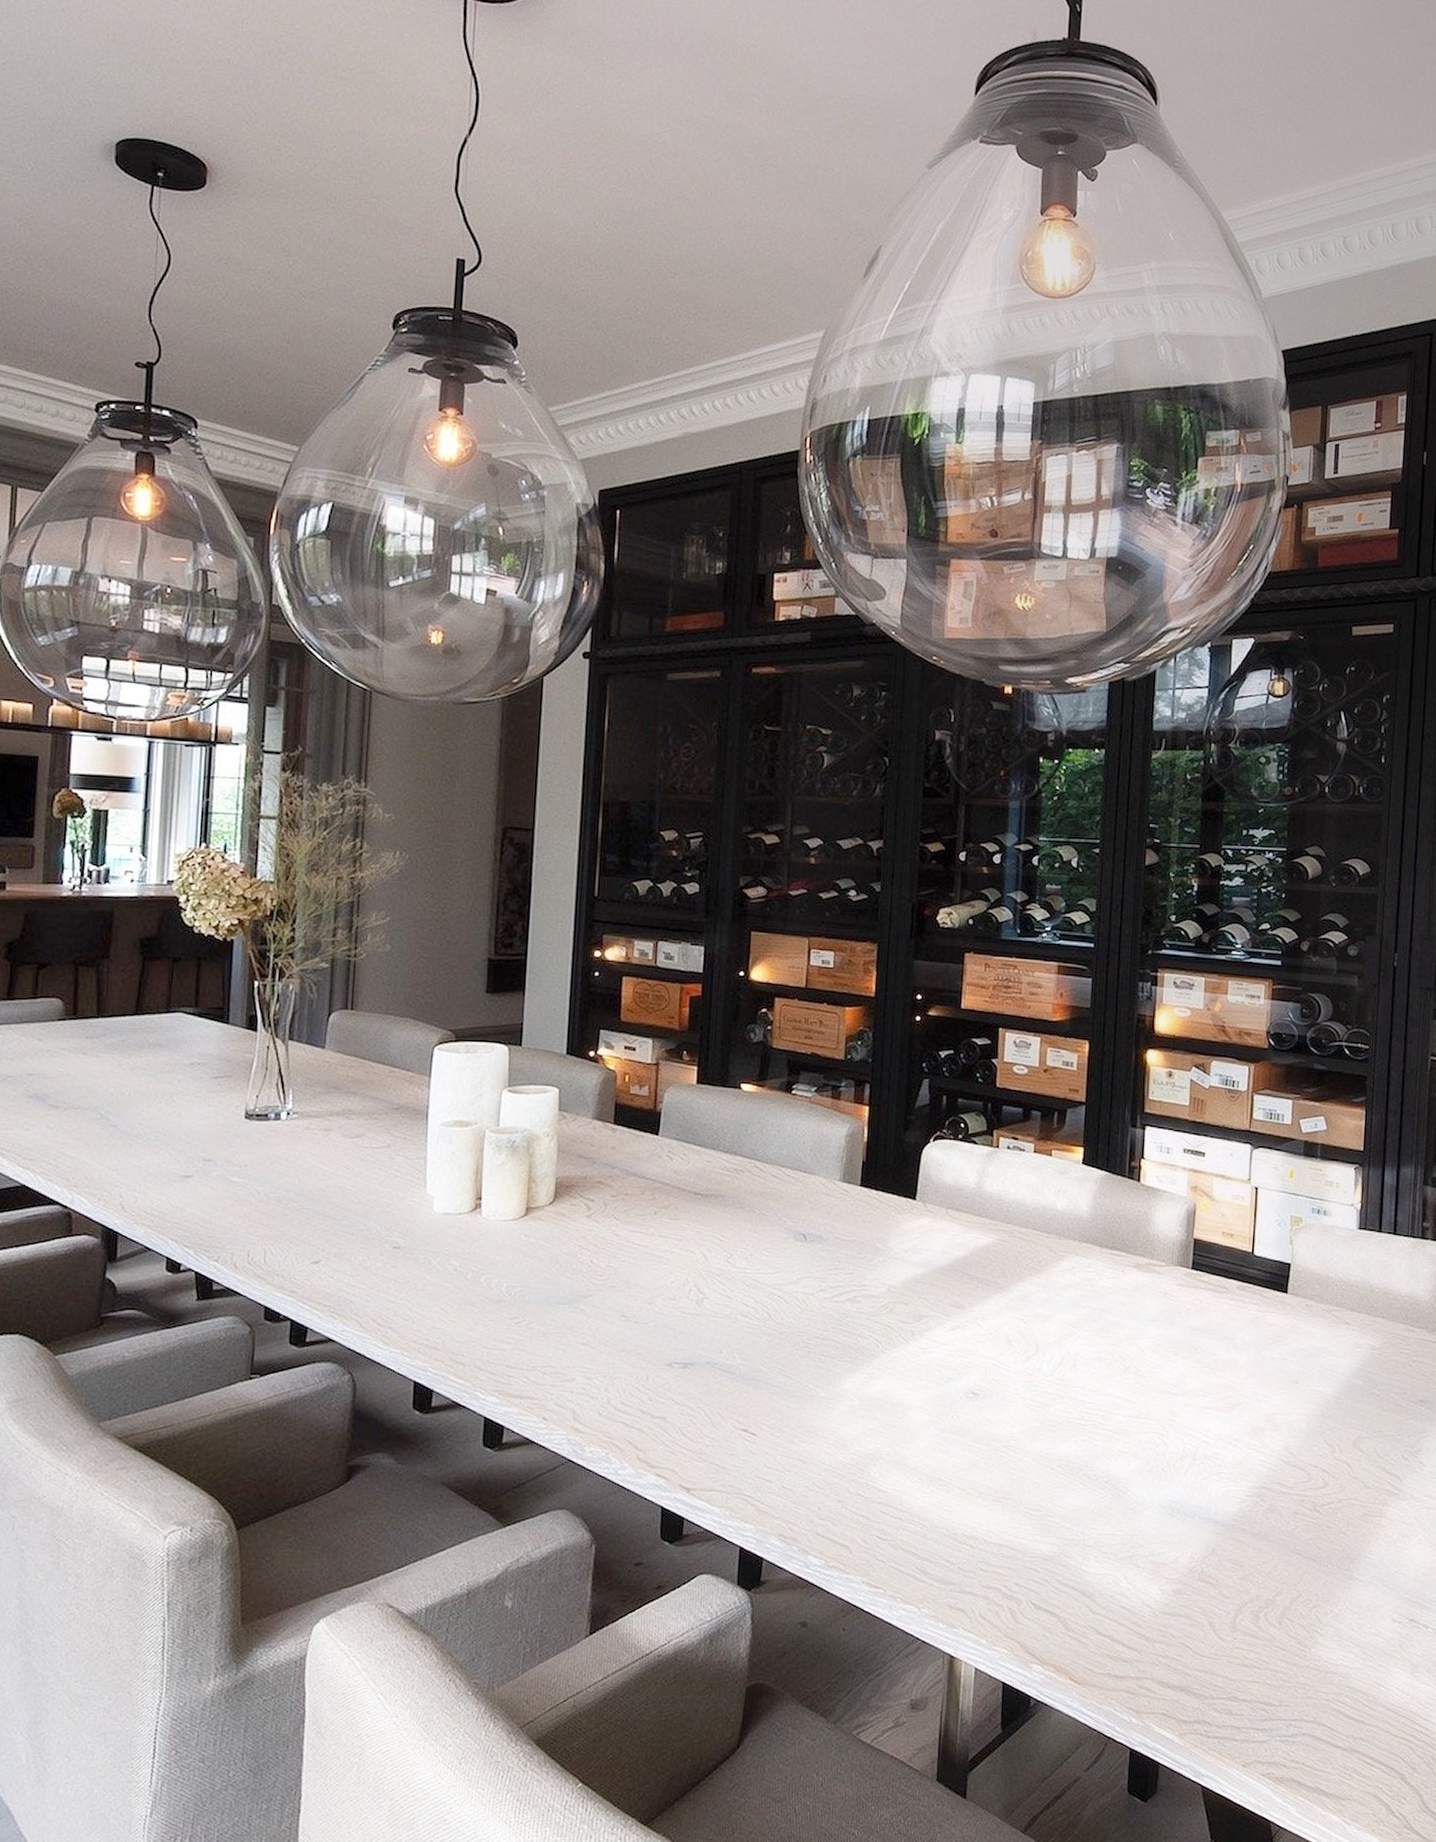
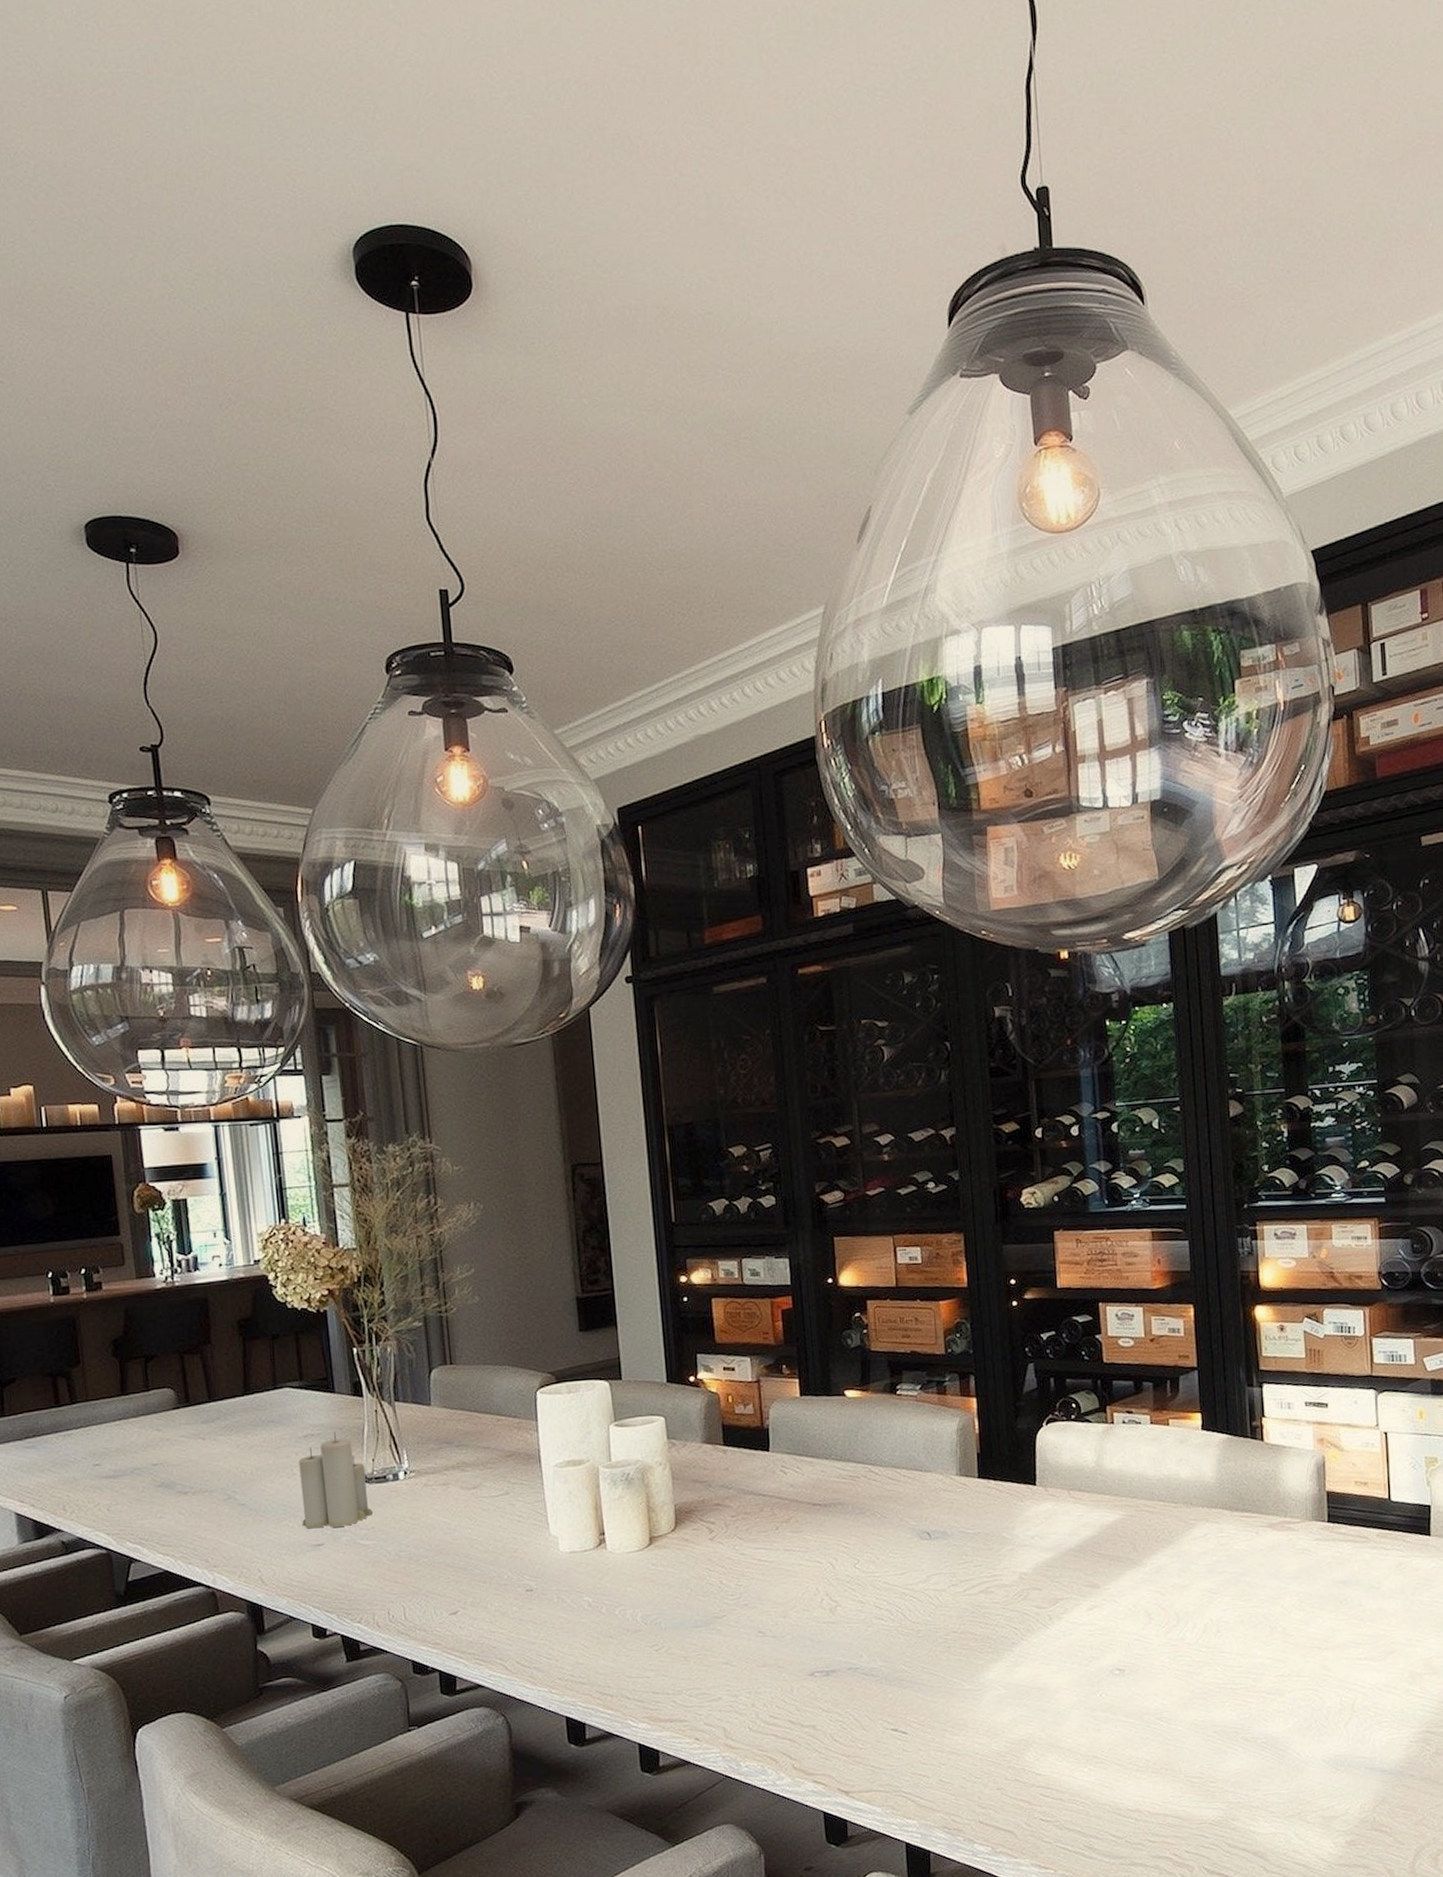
candle: none [173,1063,249,1161] -> present [298,1431,374,1529]

